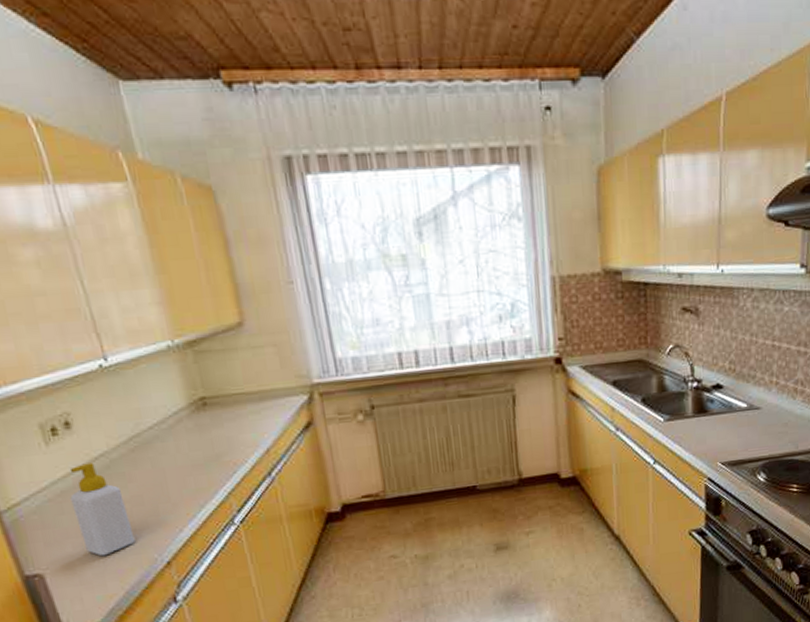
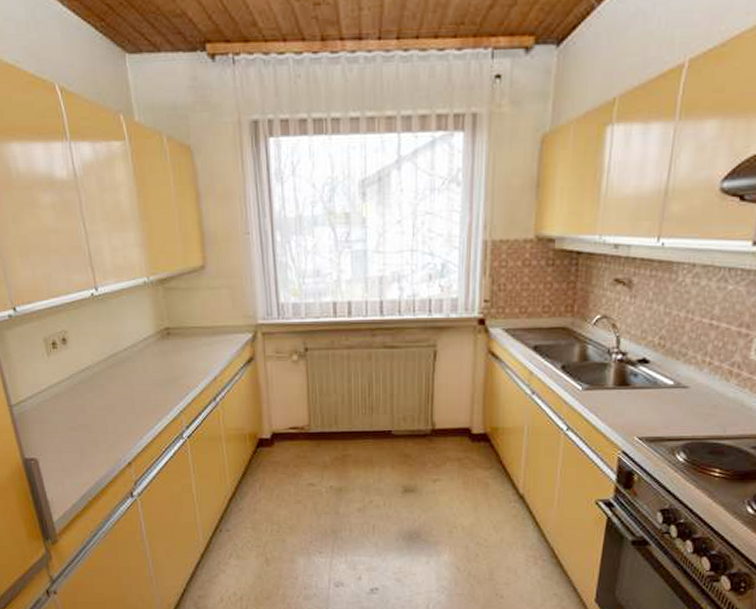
soap bottle: present [69,462,135,557] -> none [61,373,106,451]

